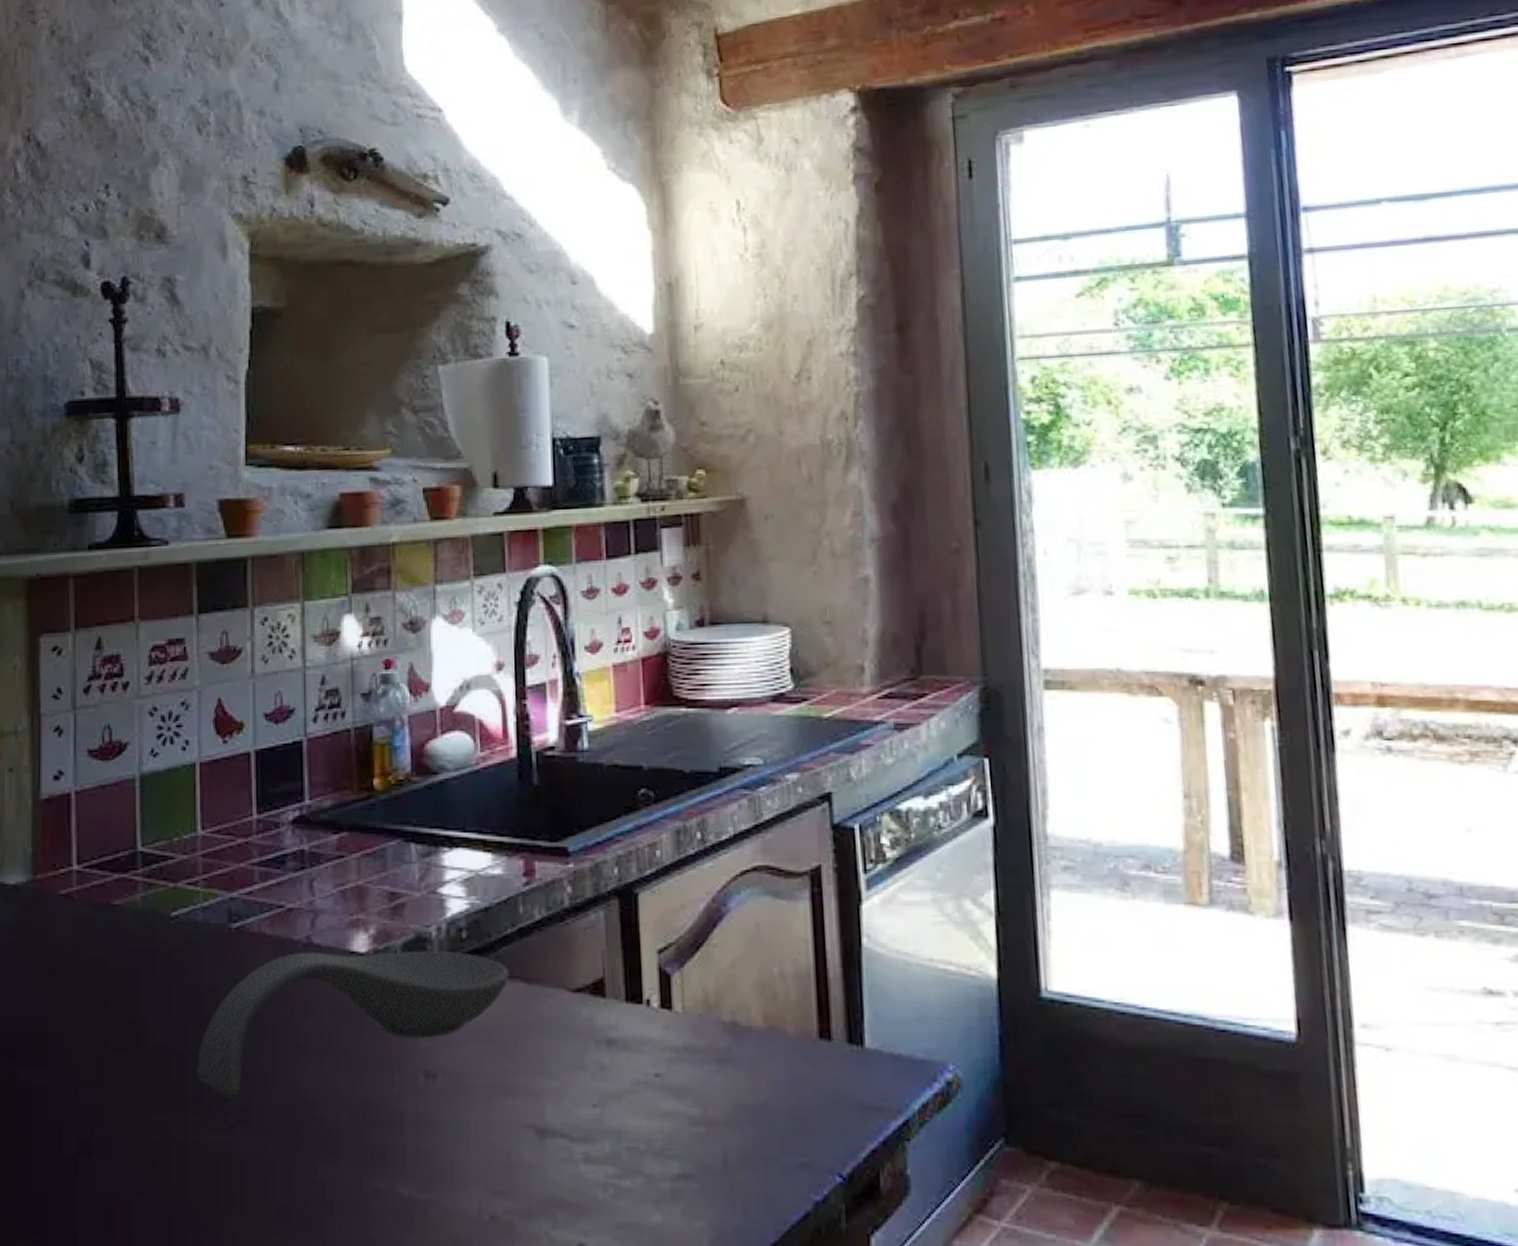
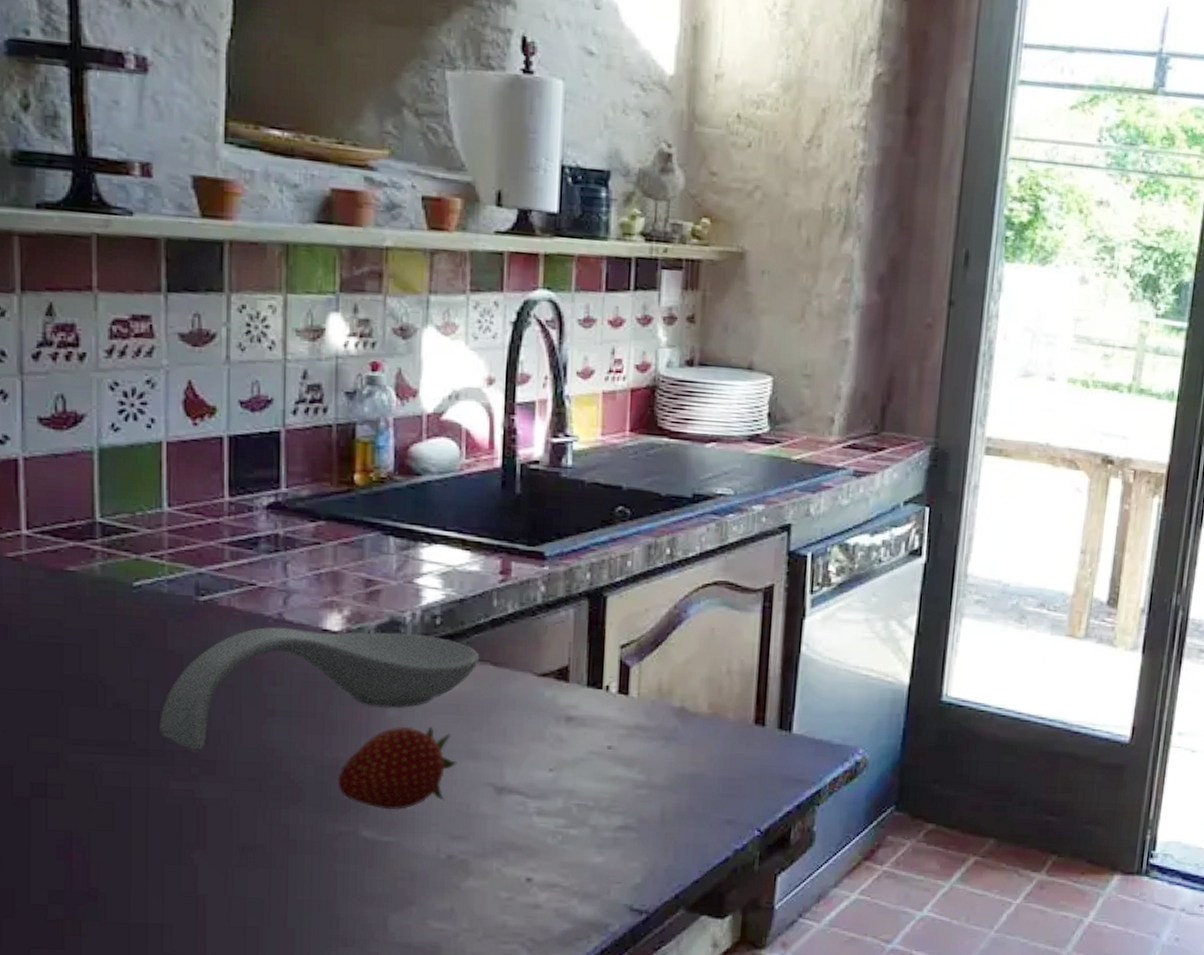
fruit: none [371,1058,494,1161] -> present [337,726,458,811]

